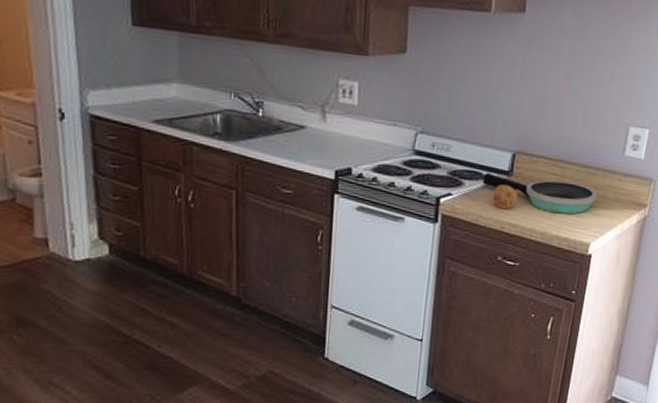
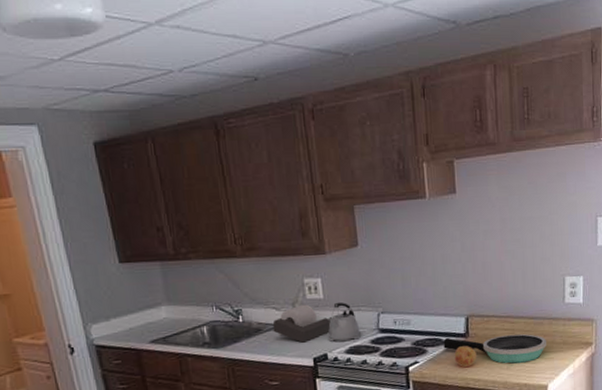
paper towel holder: none [295,108,362,151] -> present [272,304,331,343]
kettle: none [355,112,393,158] -> present [328,302,361,342]

